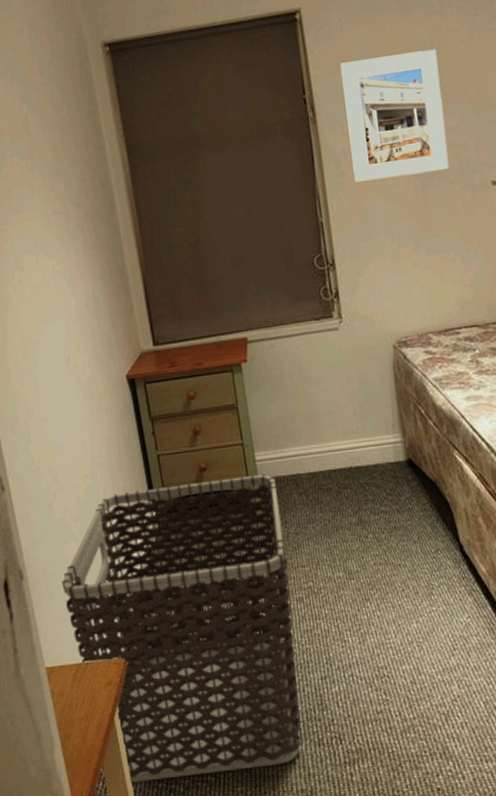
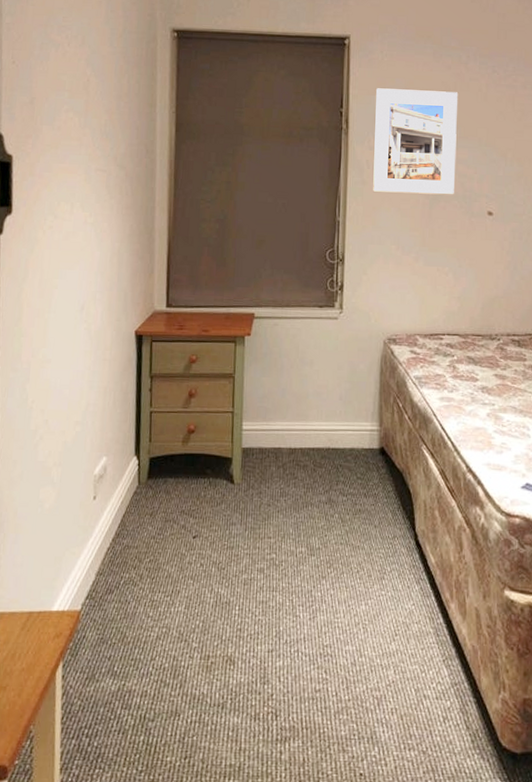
clothes hamper: present [61,474,301,782] -> none [30,442,258,744]

